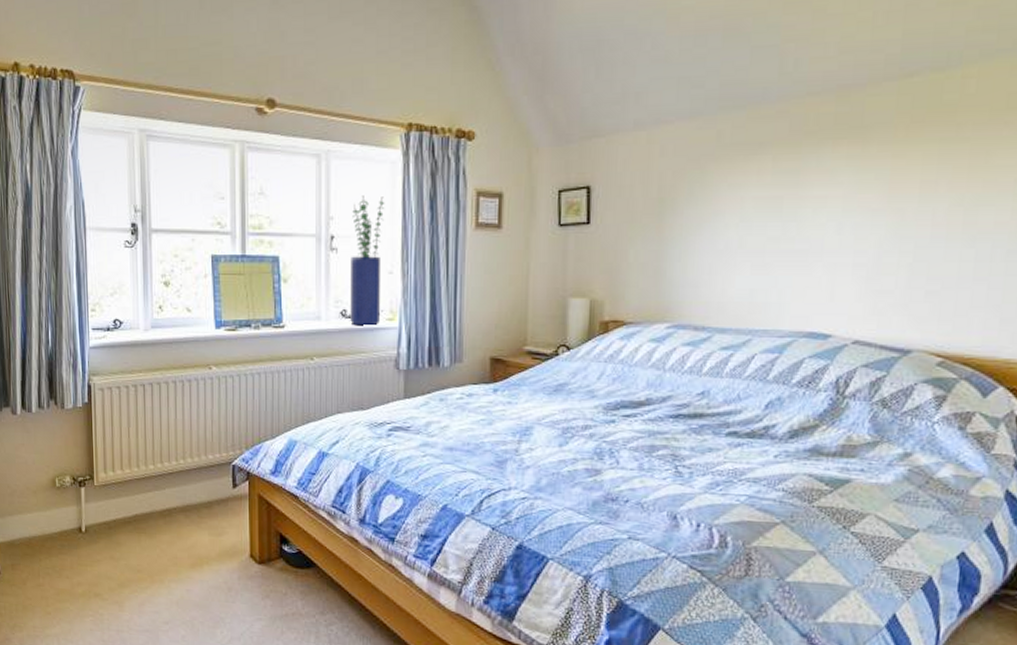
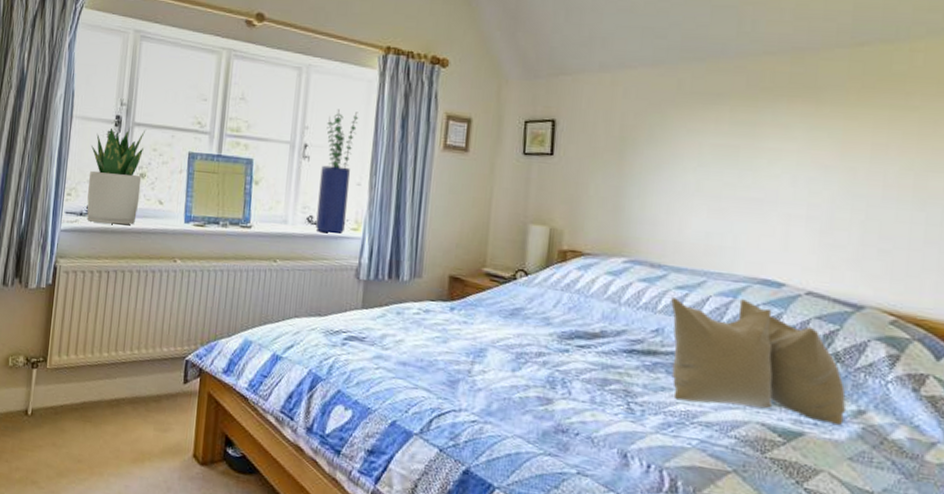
planter: none [110,233,167,337] -> present [87,126,147,225]
cushion: none [716,354,893,469] -> present [671,297,847,425]

